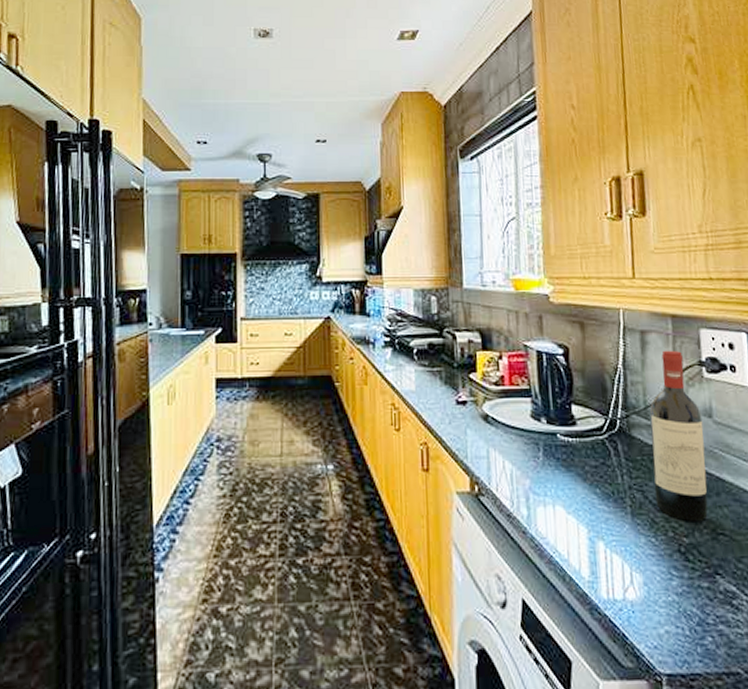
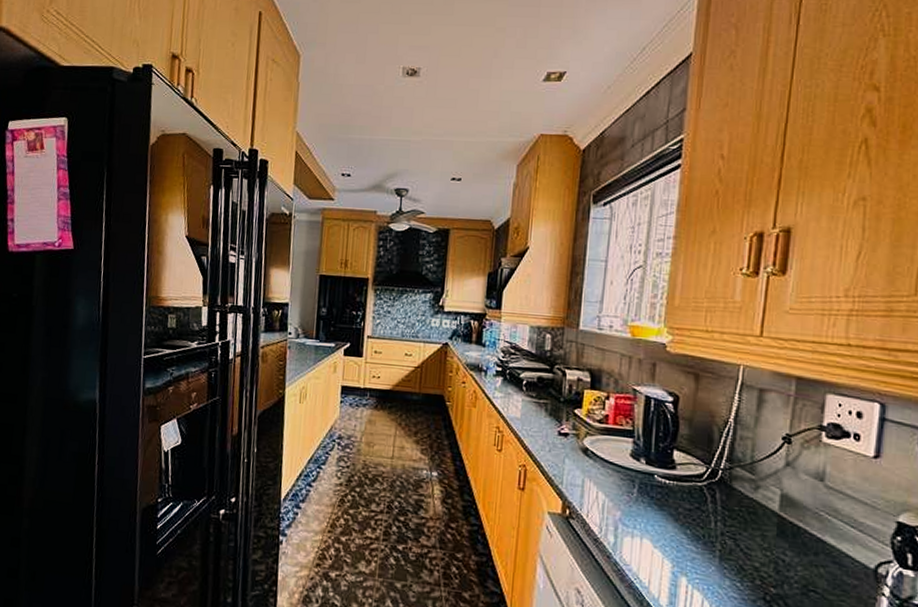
wine bottle: present [650,350,708,522] -> none [747,410,813,576]

